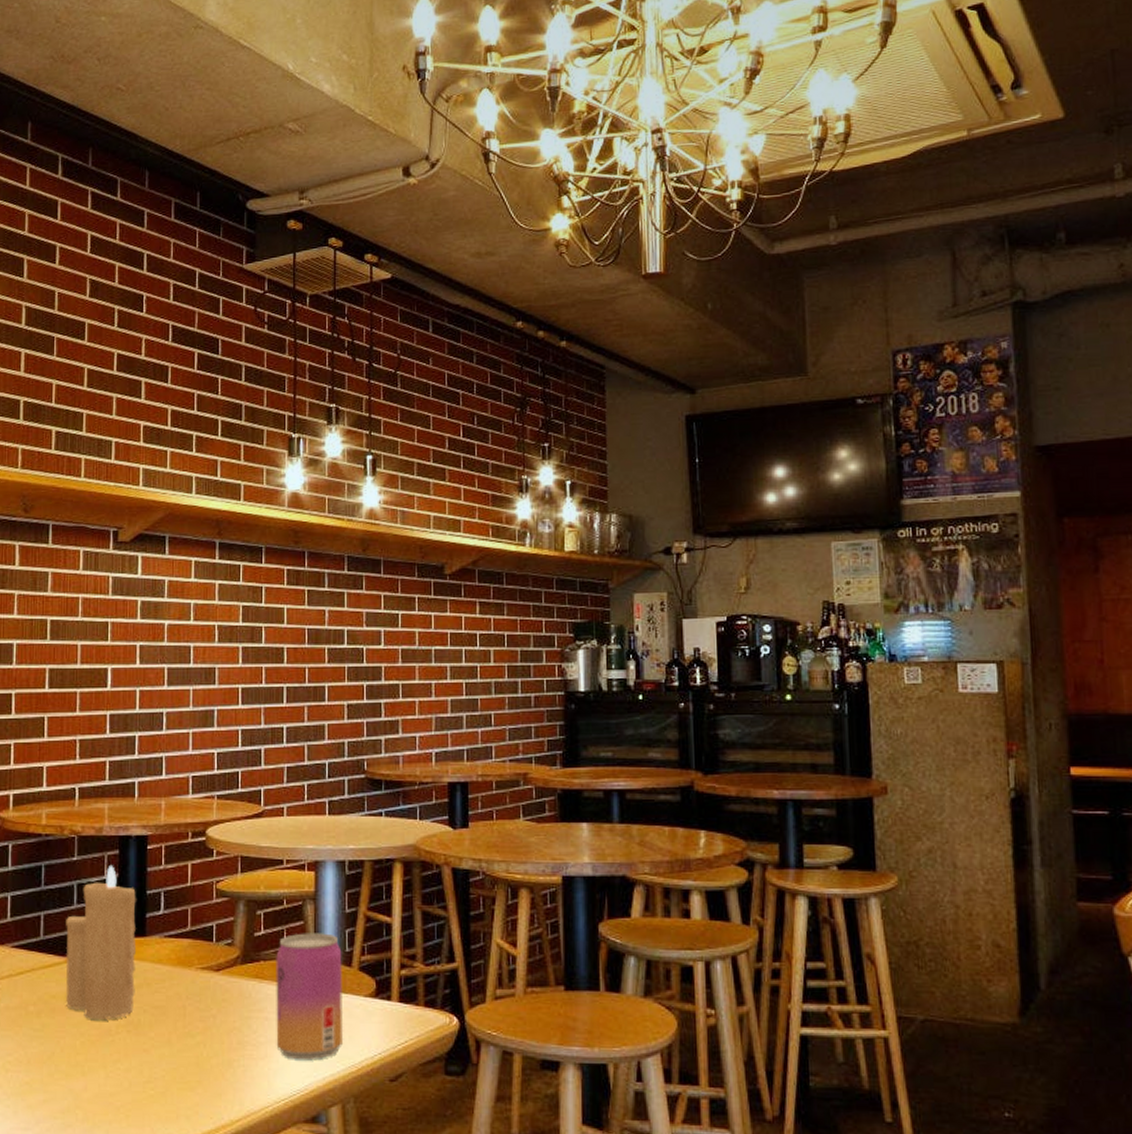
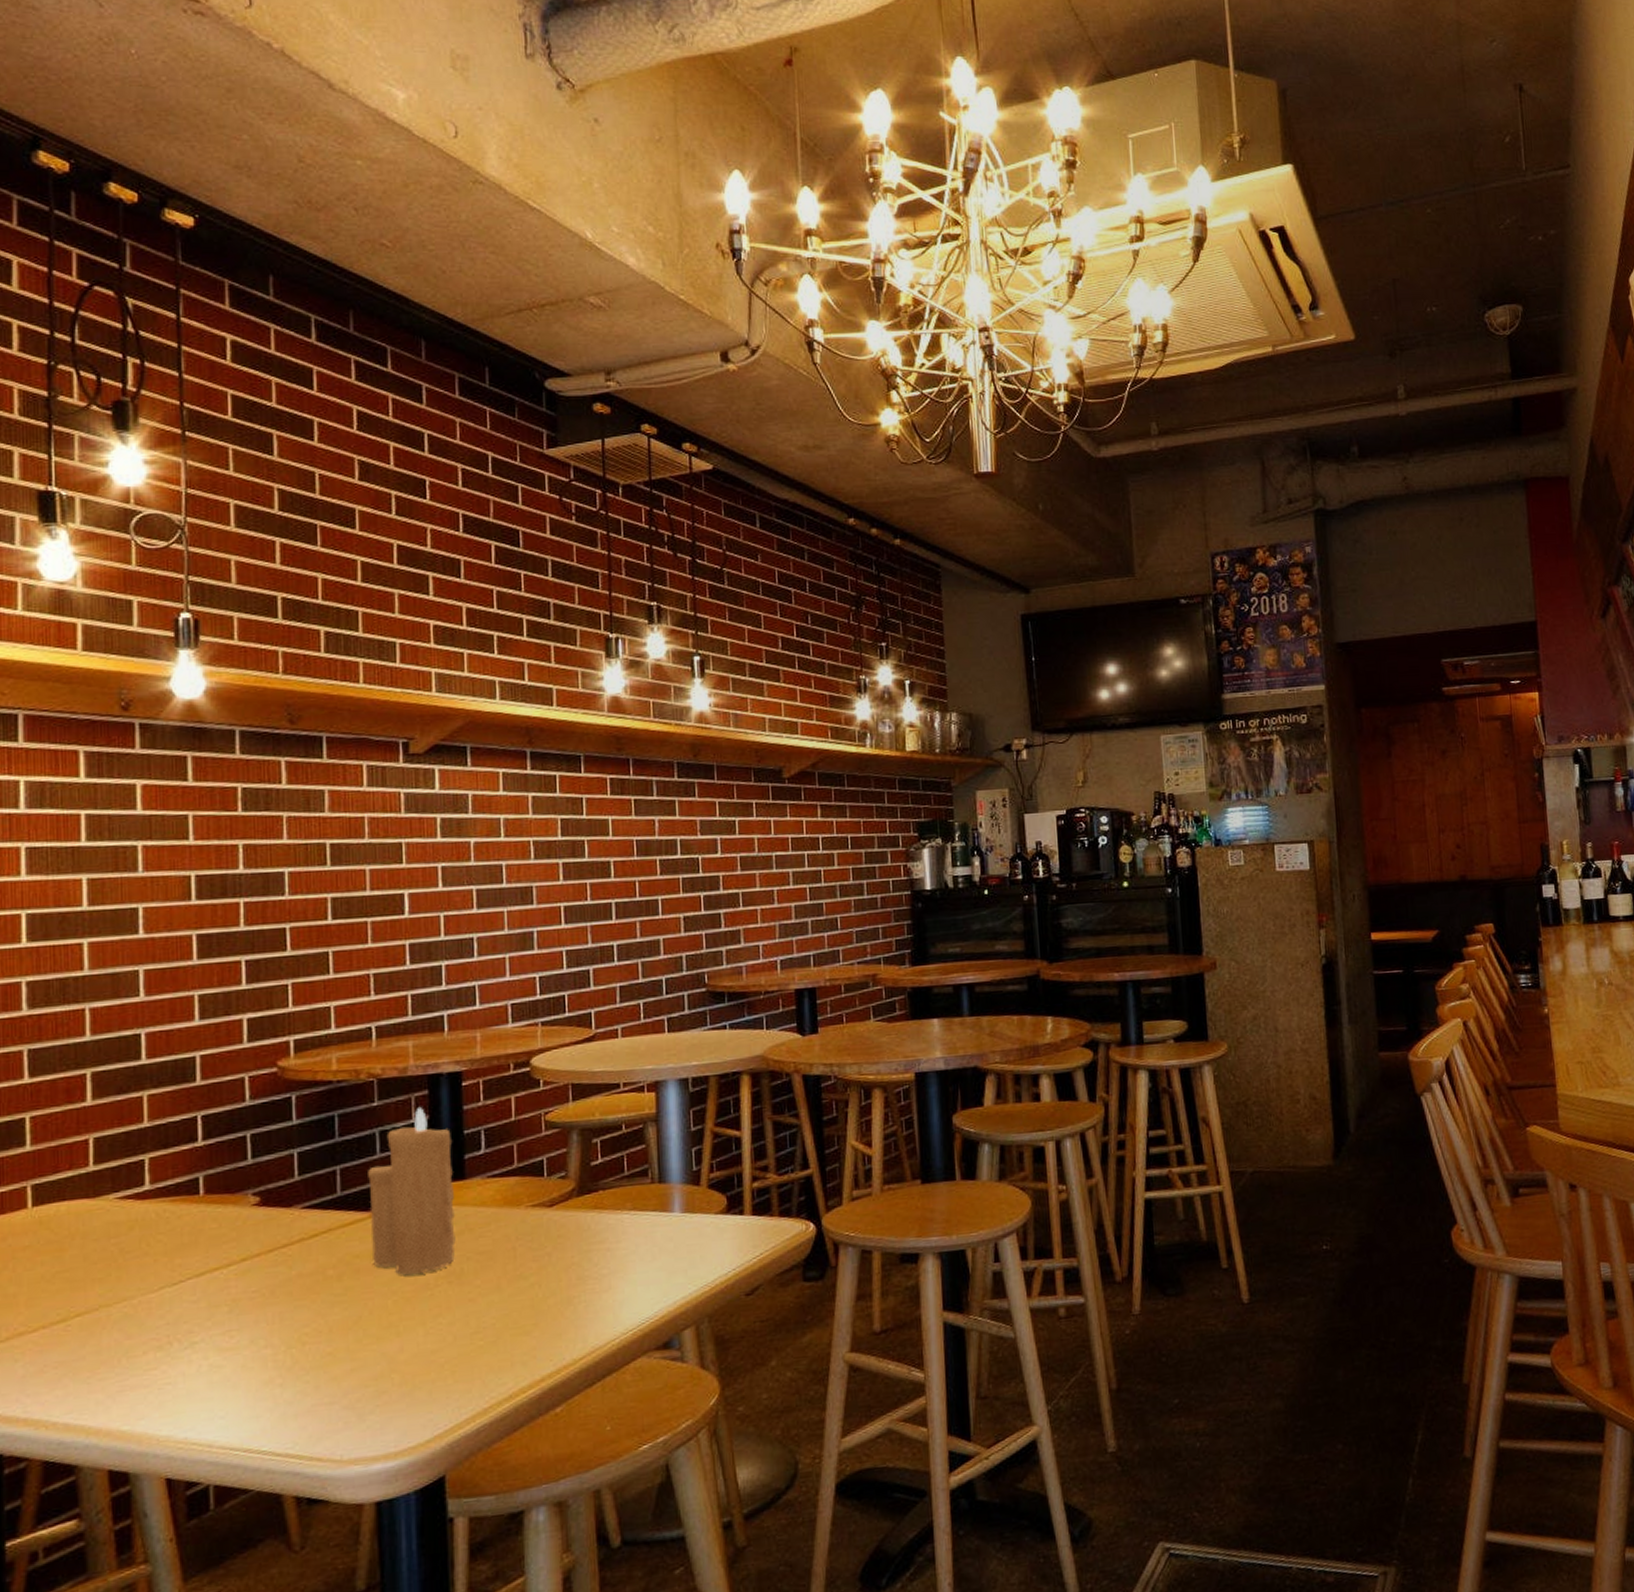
beer can: present [276,933,343,1061] -> none [616,1154,694,1288]

